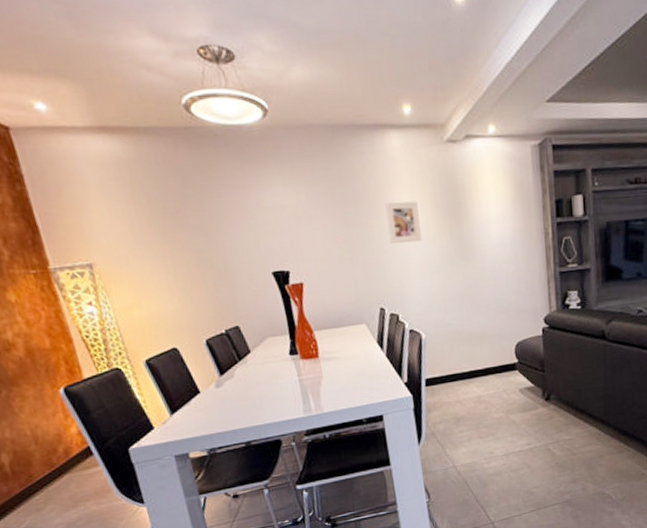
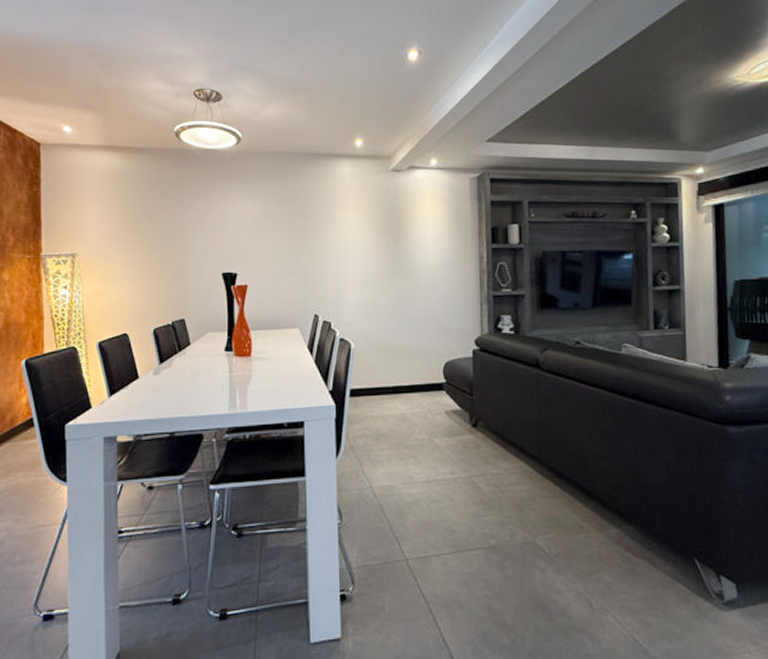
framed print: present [385,201,422,243] -> none [330,219,360,257]

